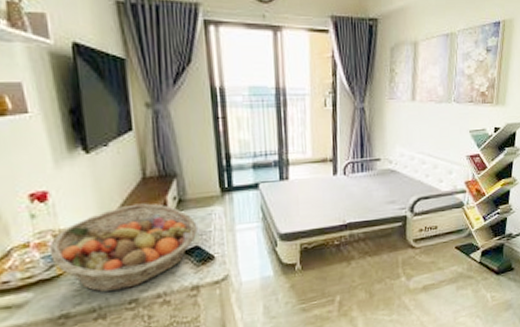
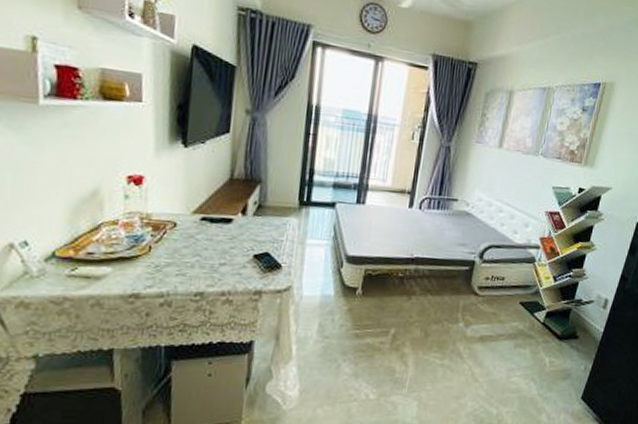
fruit basket: present [48,203,197,293] -> none [134,202,271,282]

